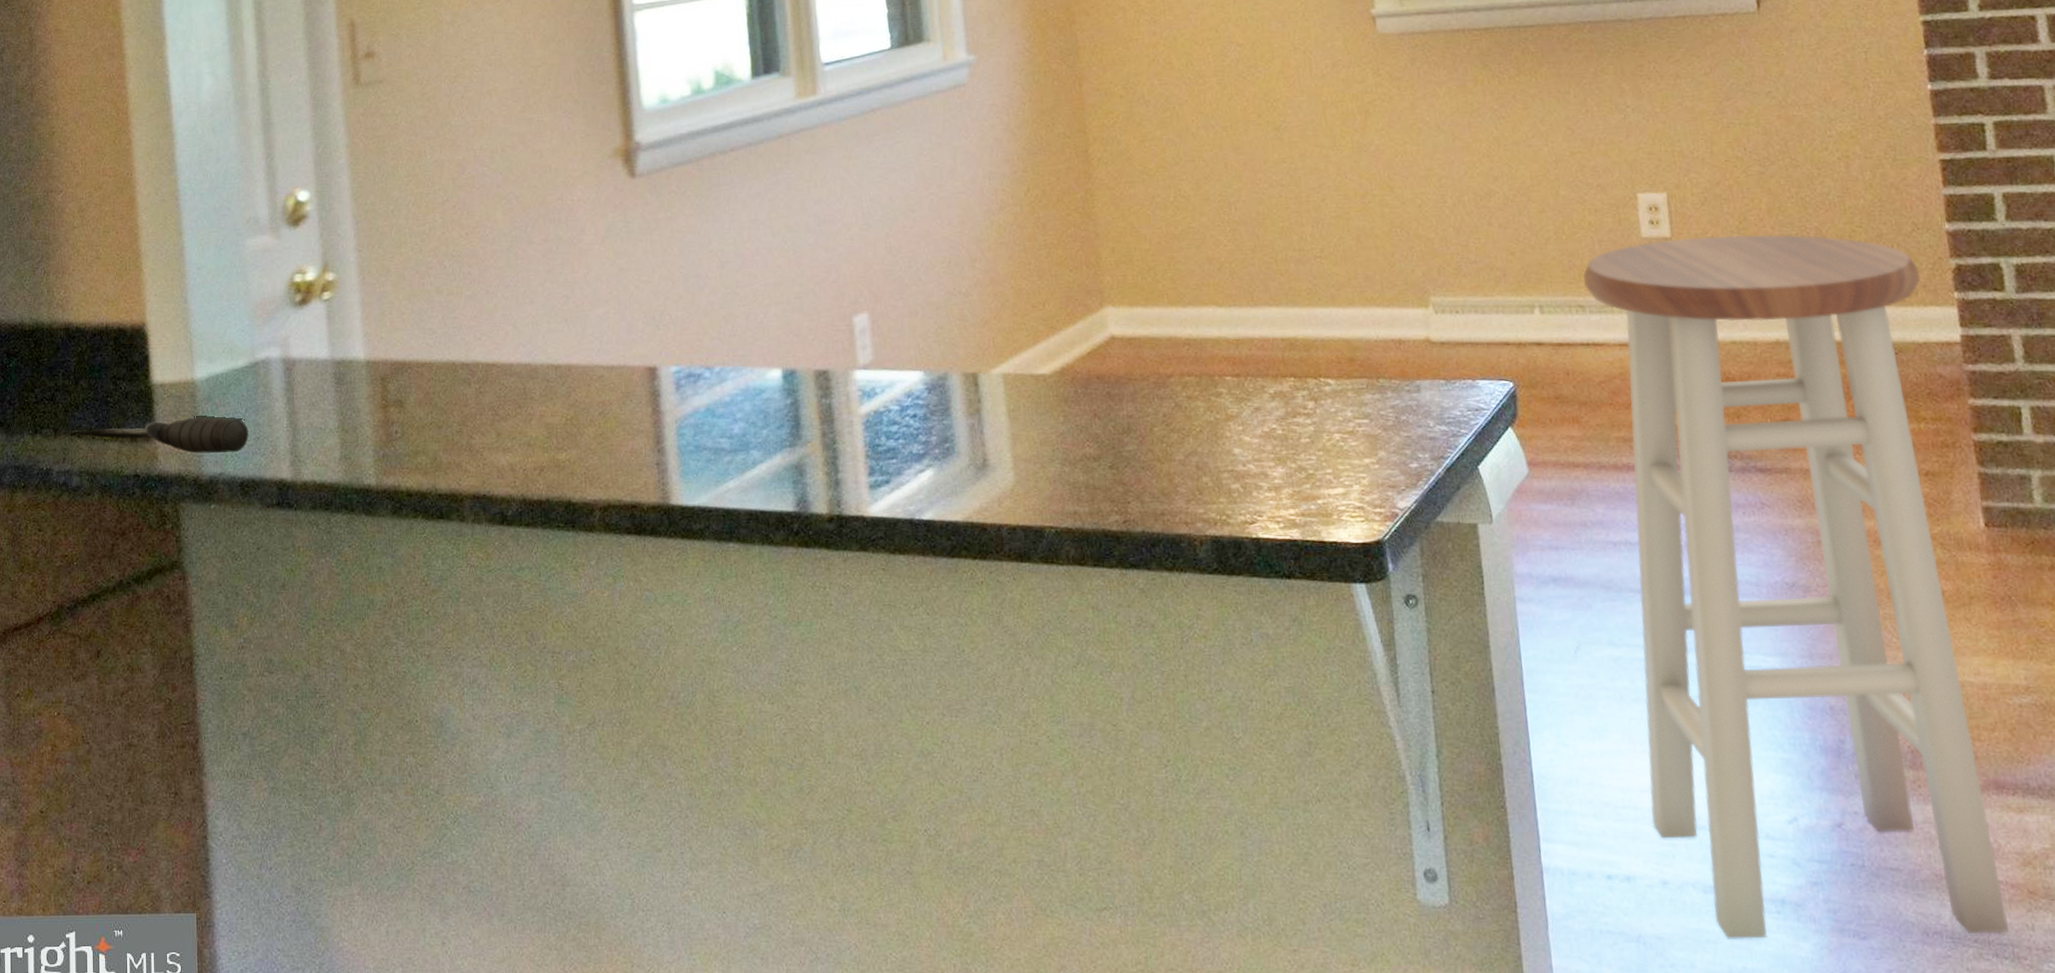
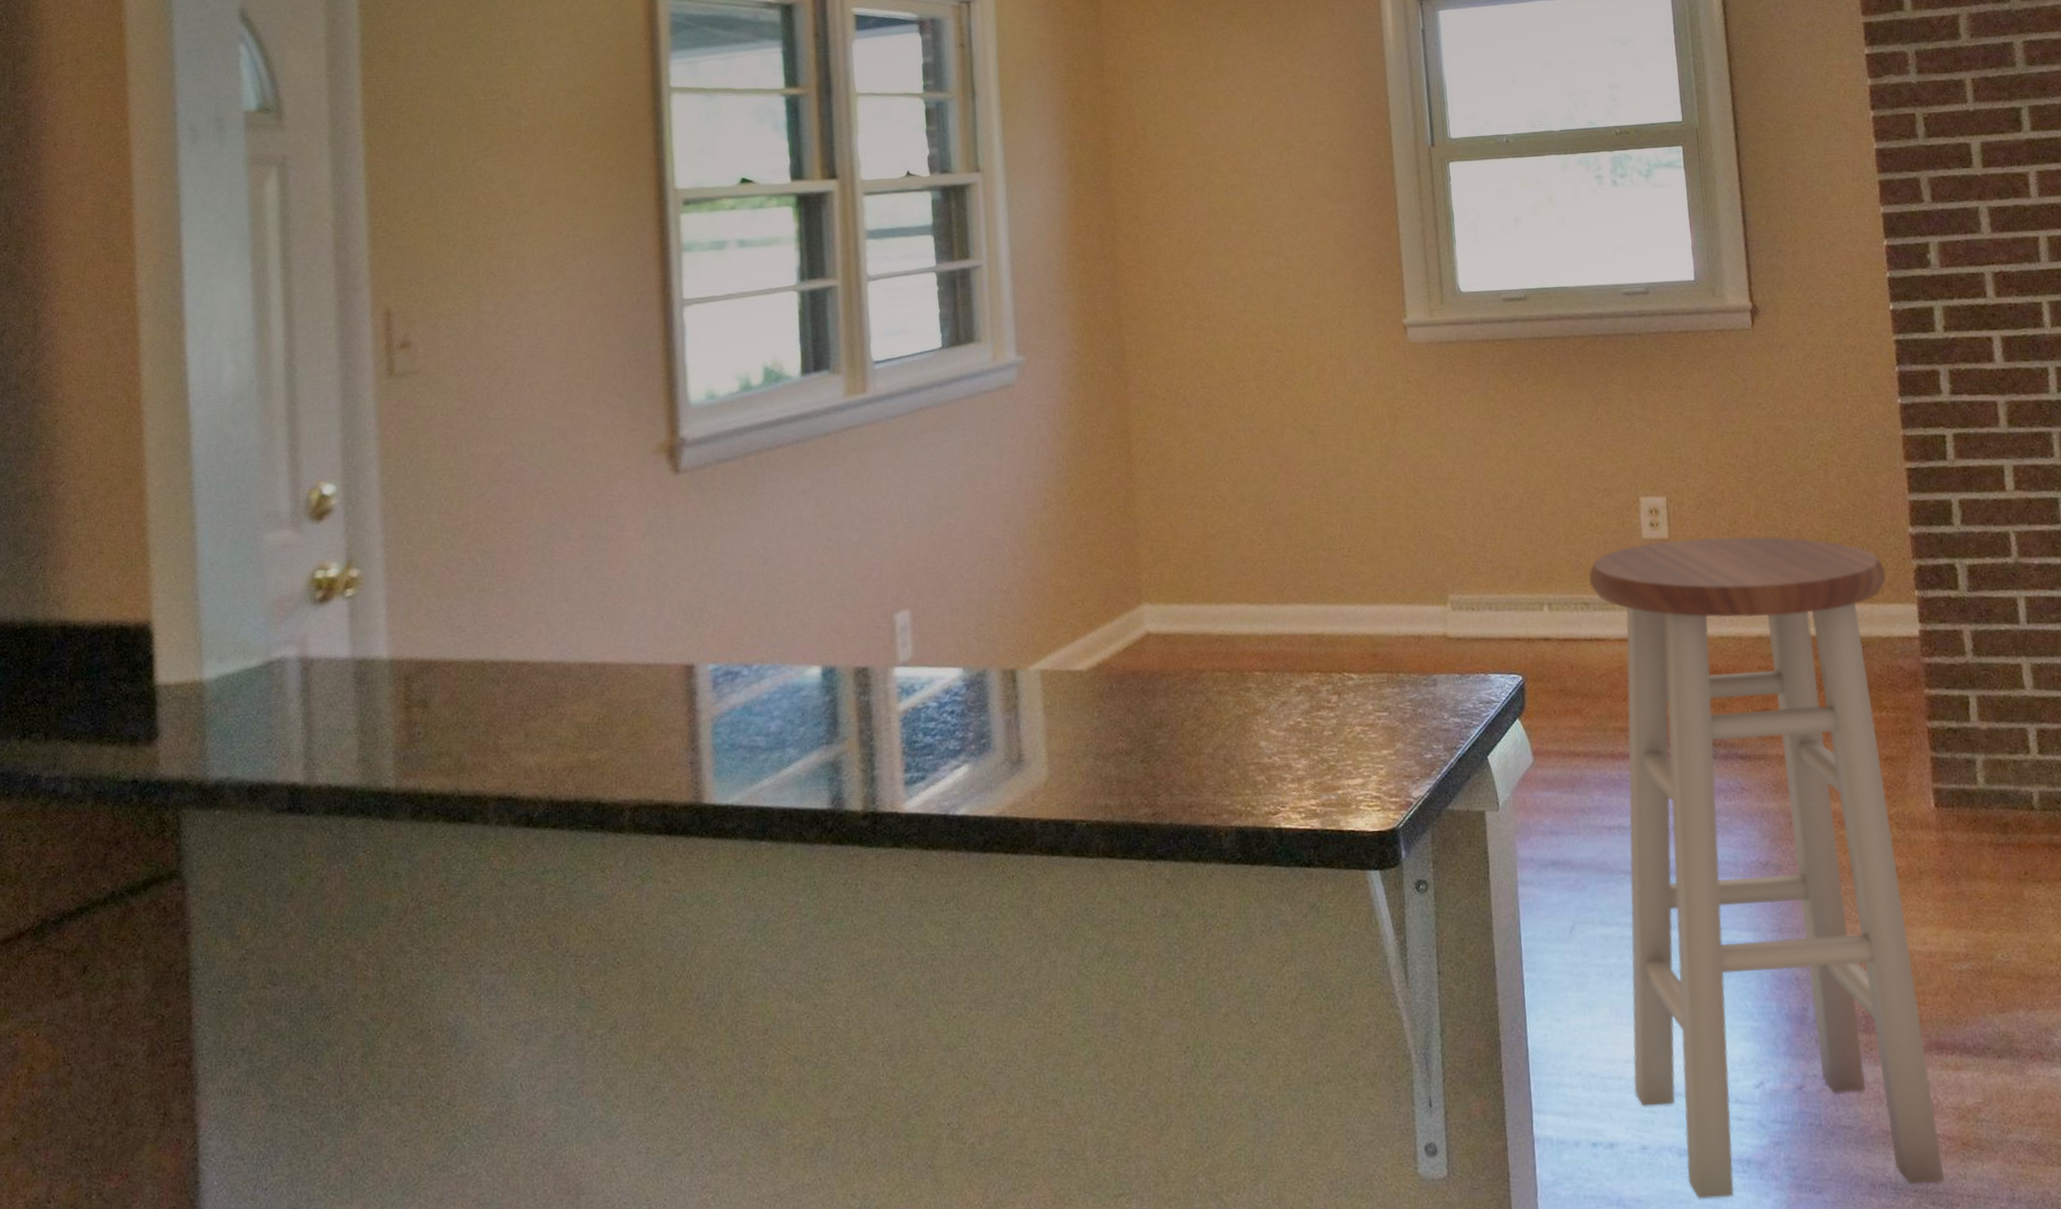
knife: present [68,417,249,454] -> none [60,719,260,758]

